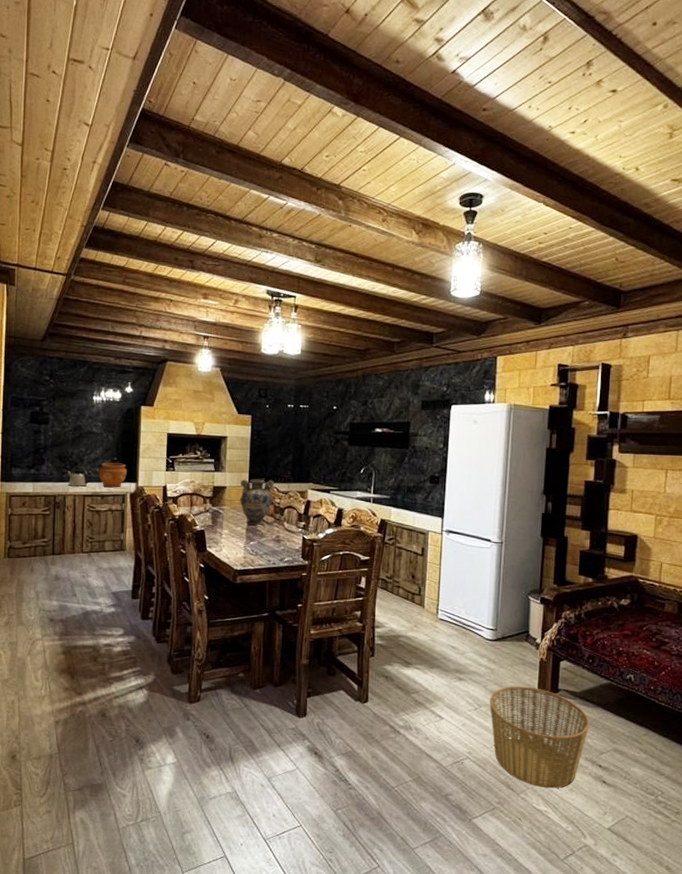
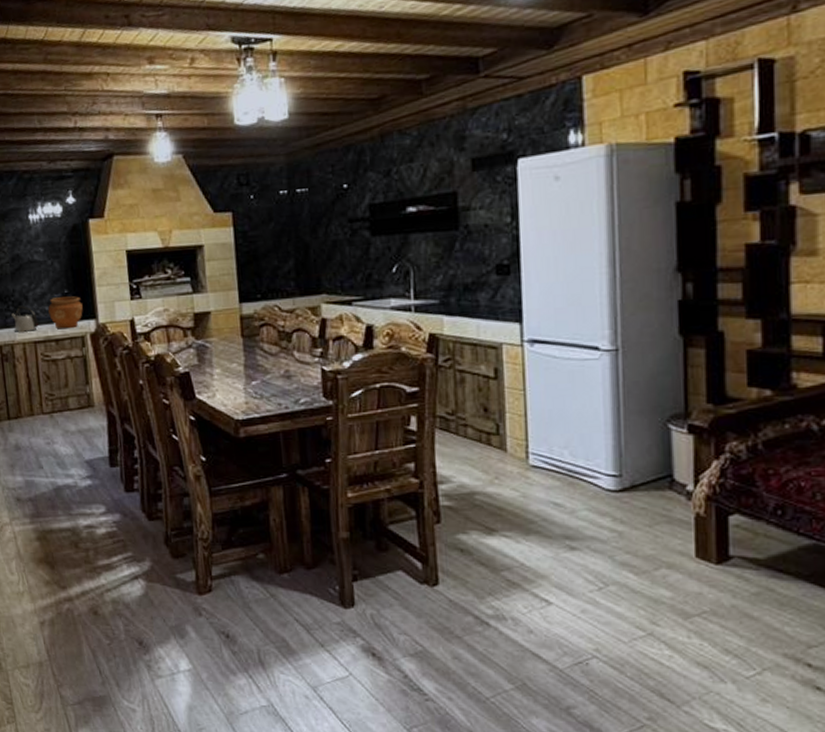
vase: present [239,478,275,526] -> none [229,296,275,360]
basket: present [489,686,590,789] -> none [619,554,786,698]

